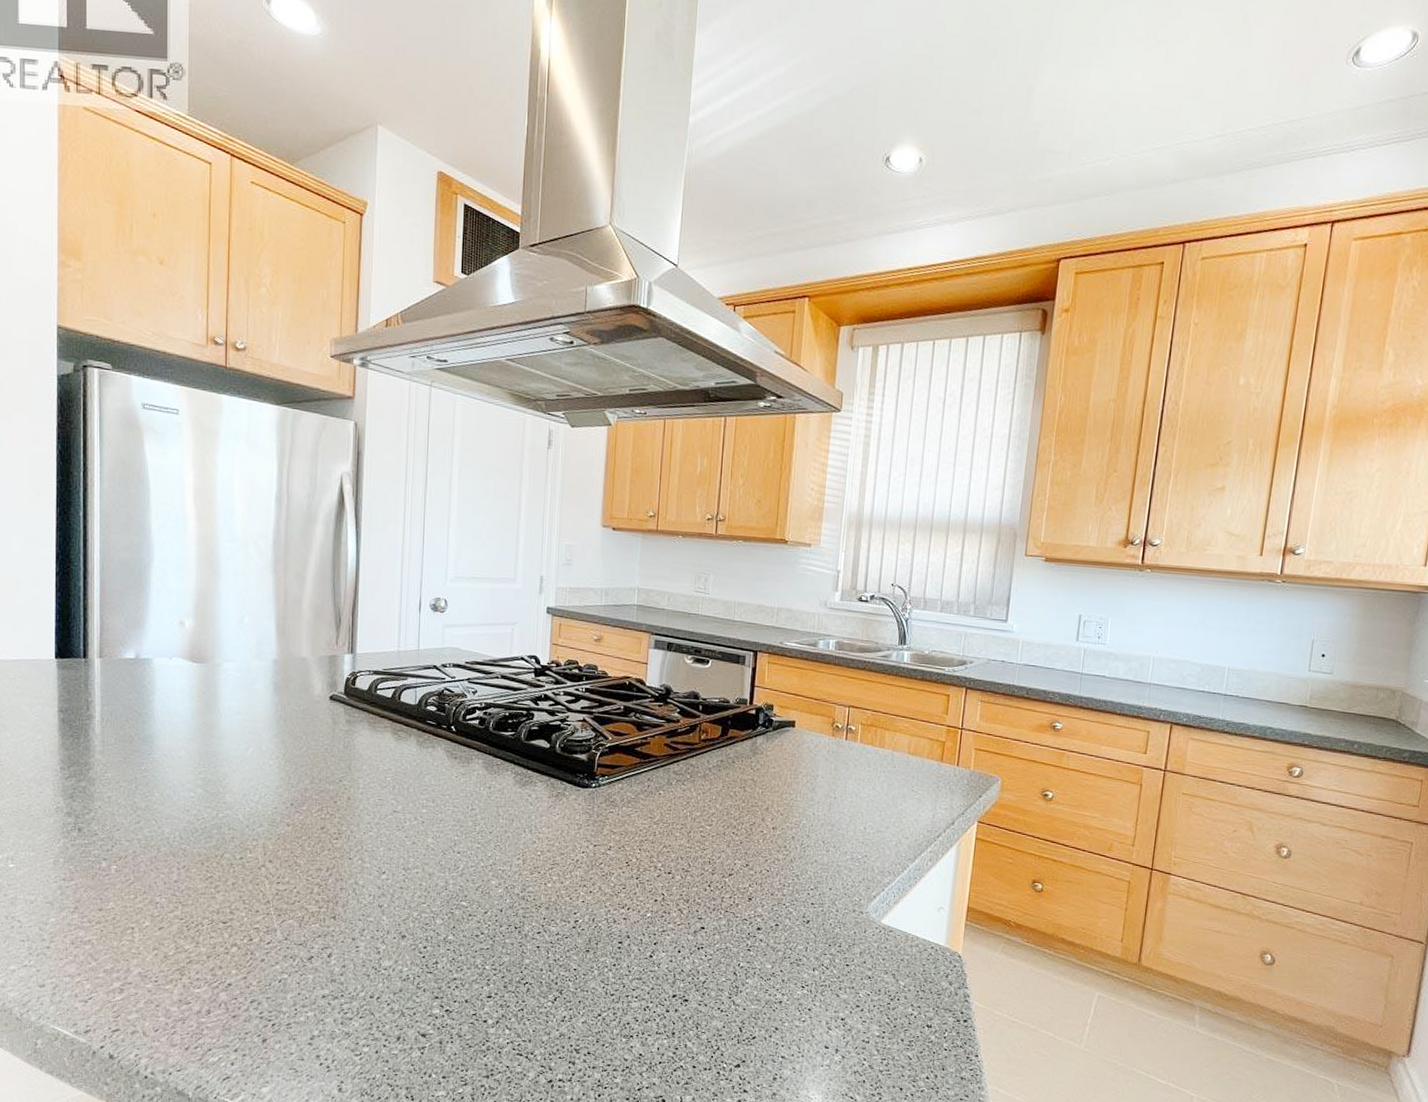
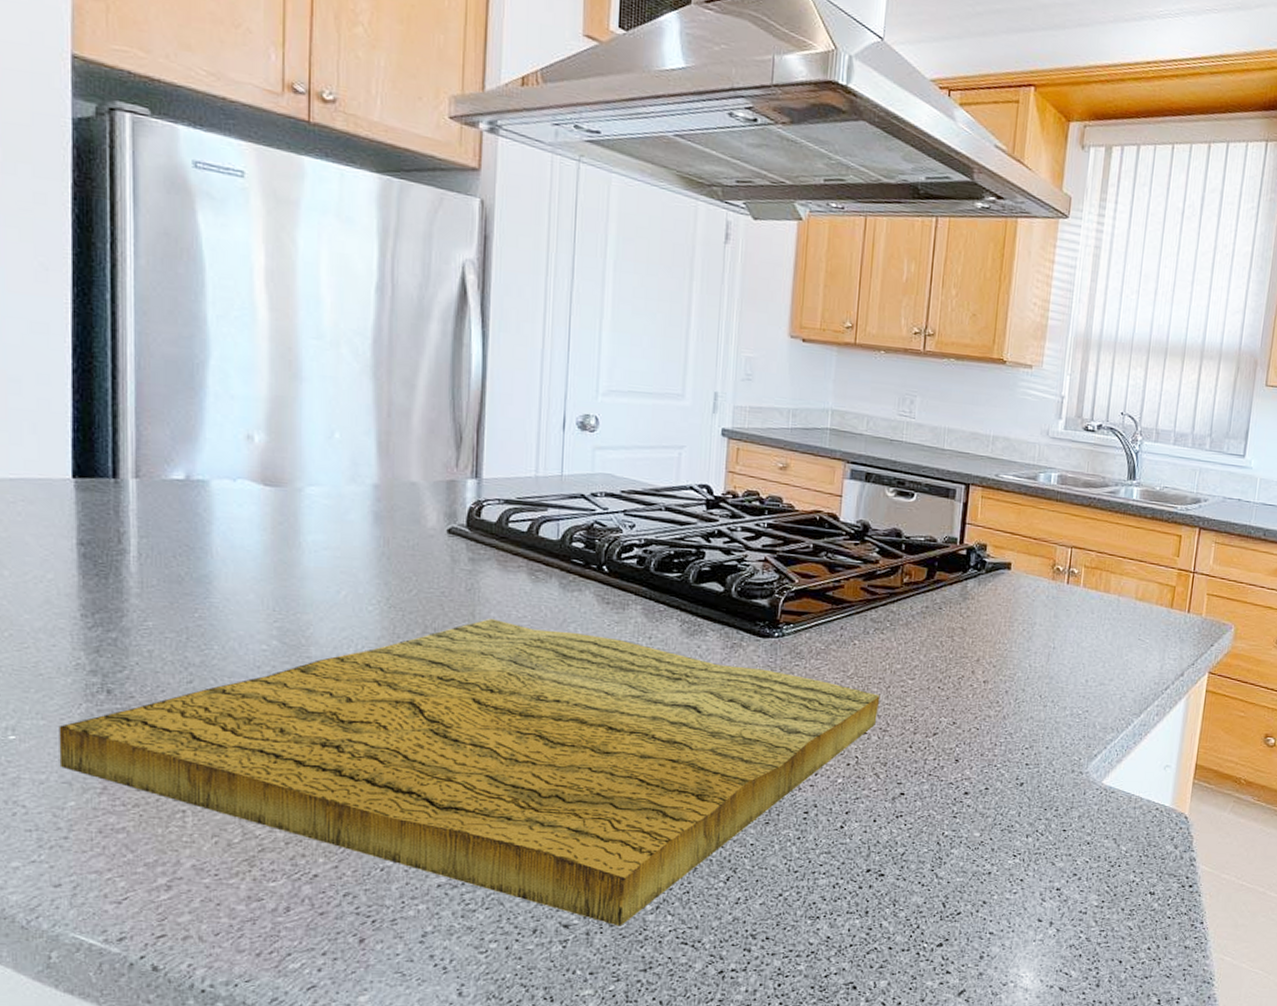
cutting board: none [44,770,683,1037] -> present [59,618,880,926]

